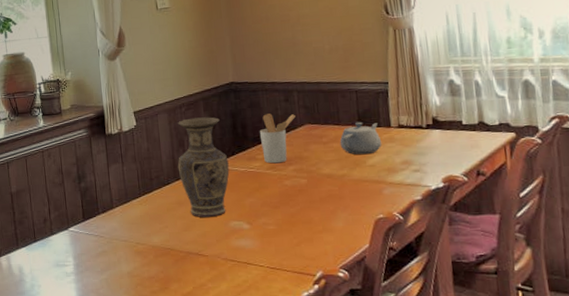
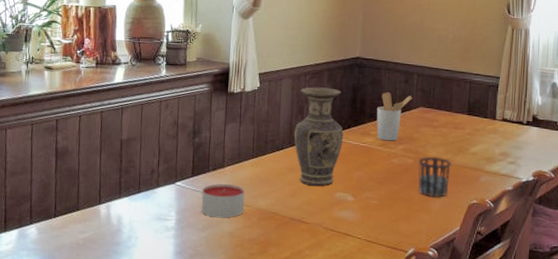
candle: none [95,225,139,259] -> present [201,184,244,218]
cup: none [312,173,350,217] -> present [418,157,452,198]
teapot: present [339,122,382,155] -> none [448,110,486,143]

